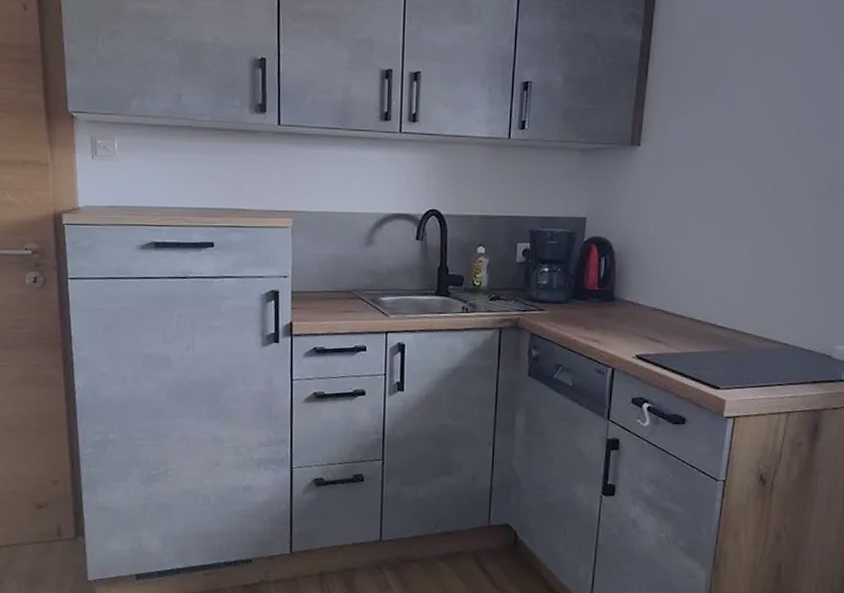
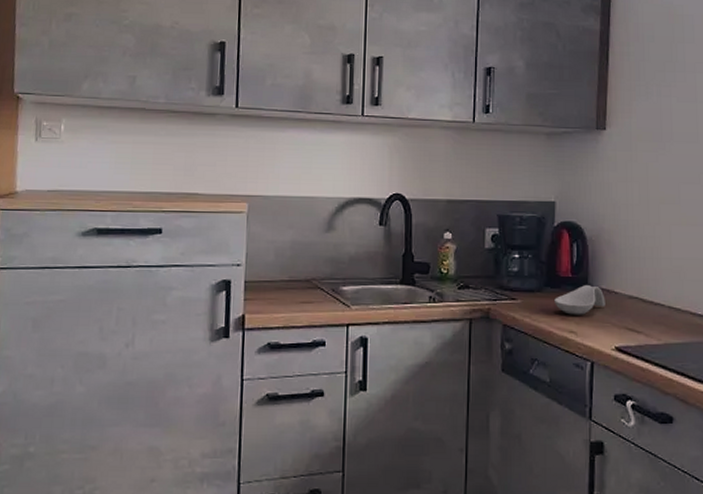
spoon rest: none [580,297,629,325] -> present [554,285,606,315]

